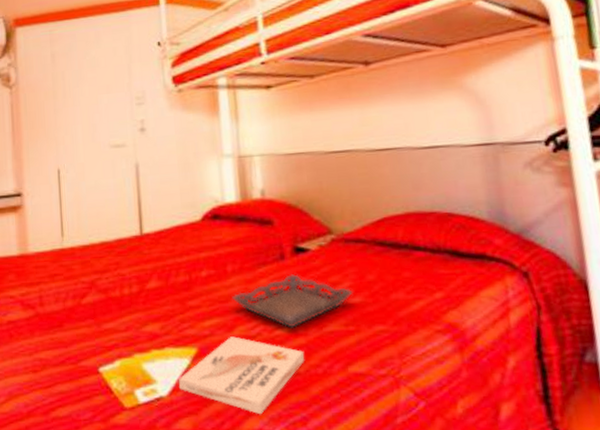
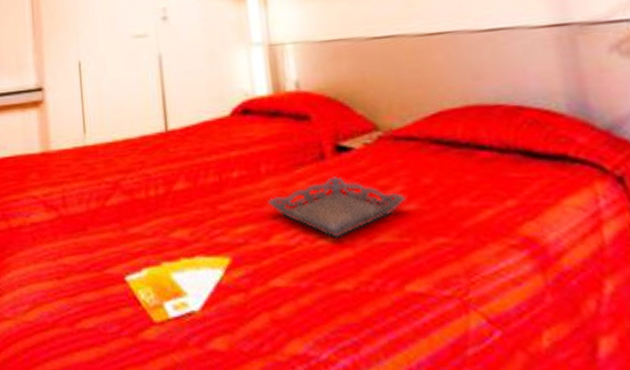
book: present [179,336,305,415] -> none [211,246,354,338]

